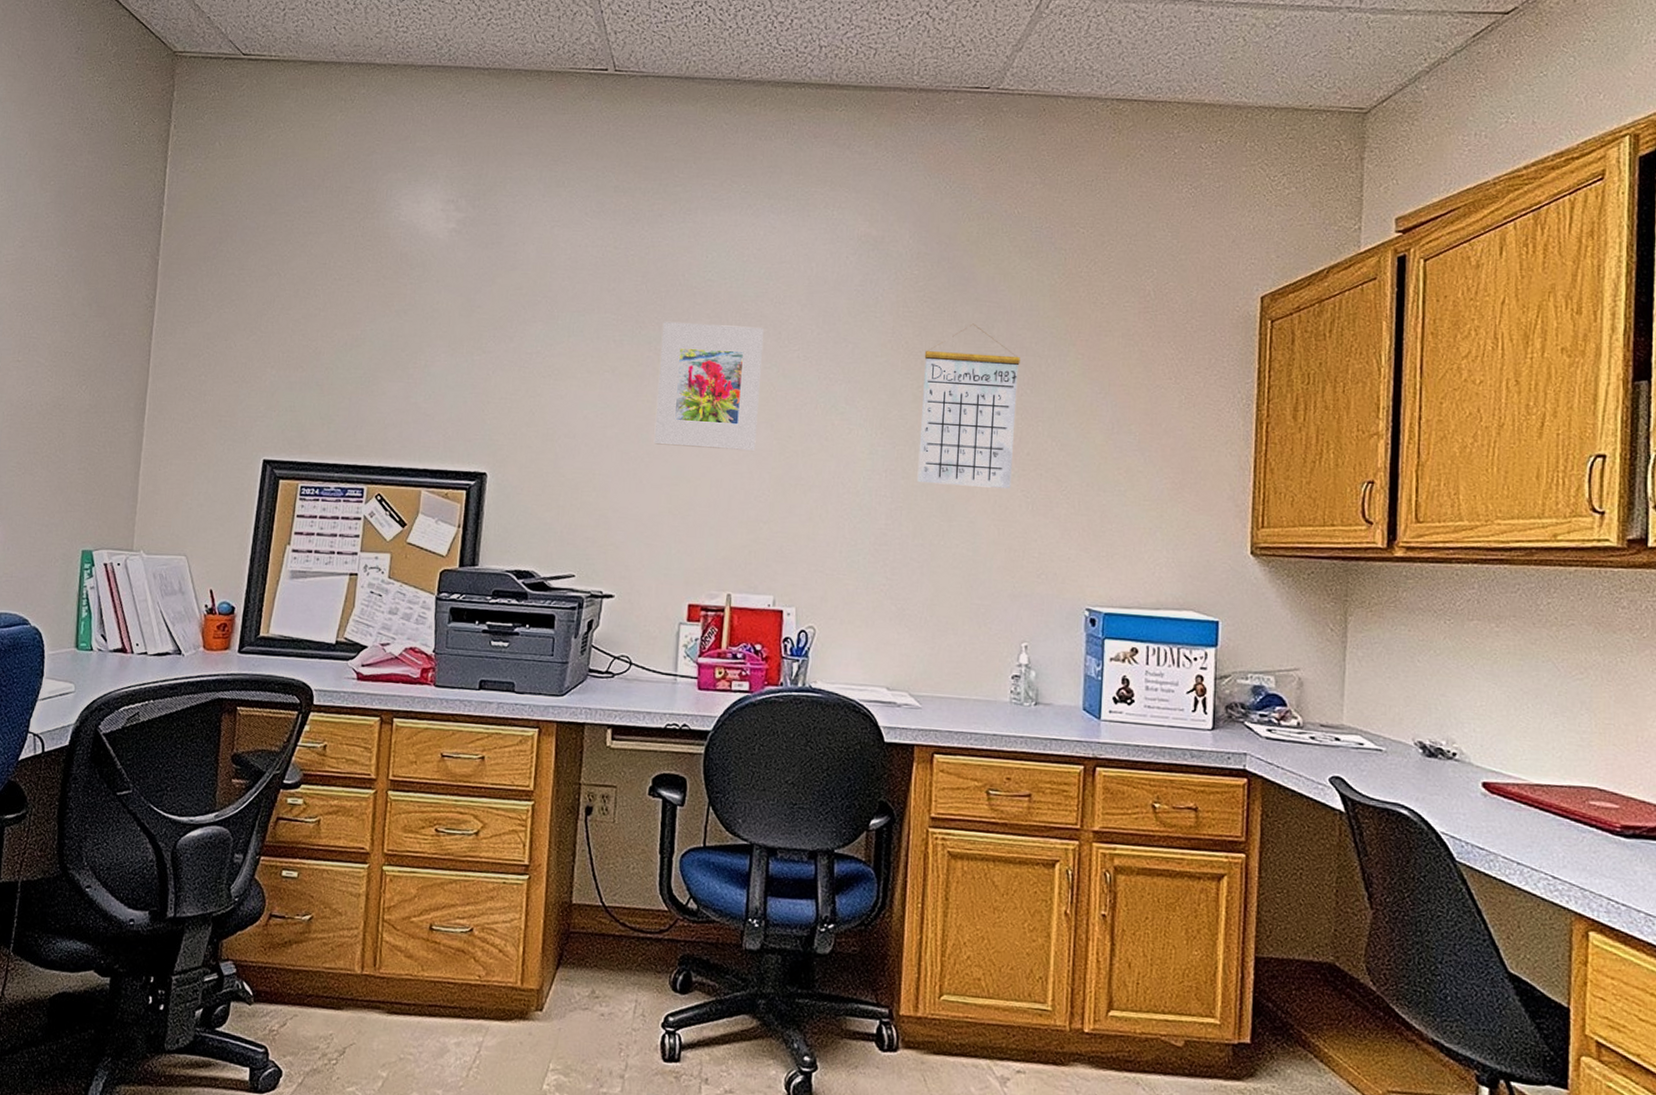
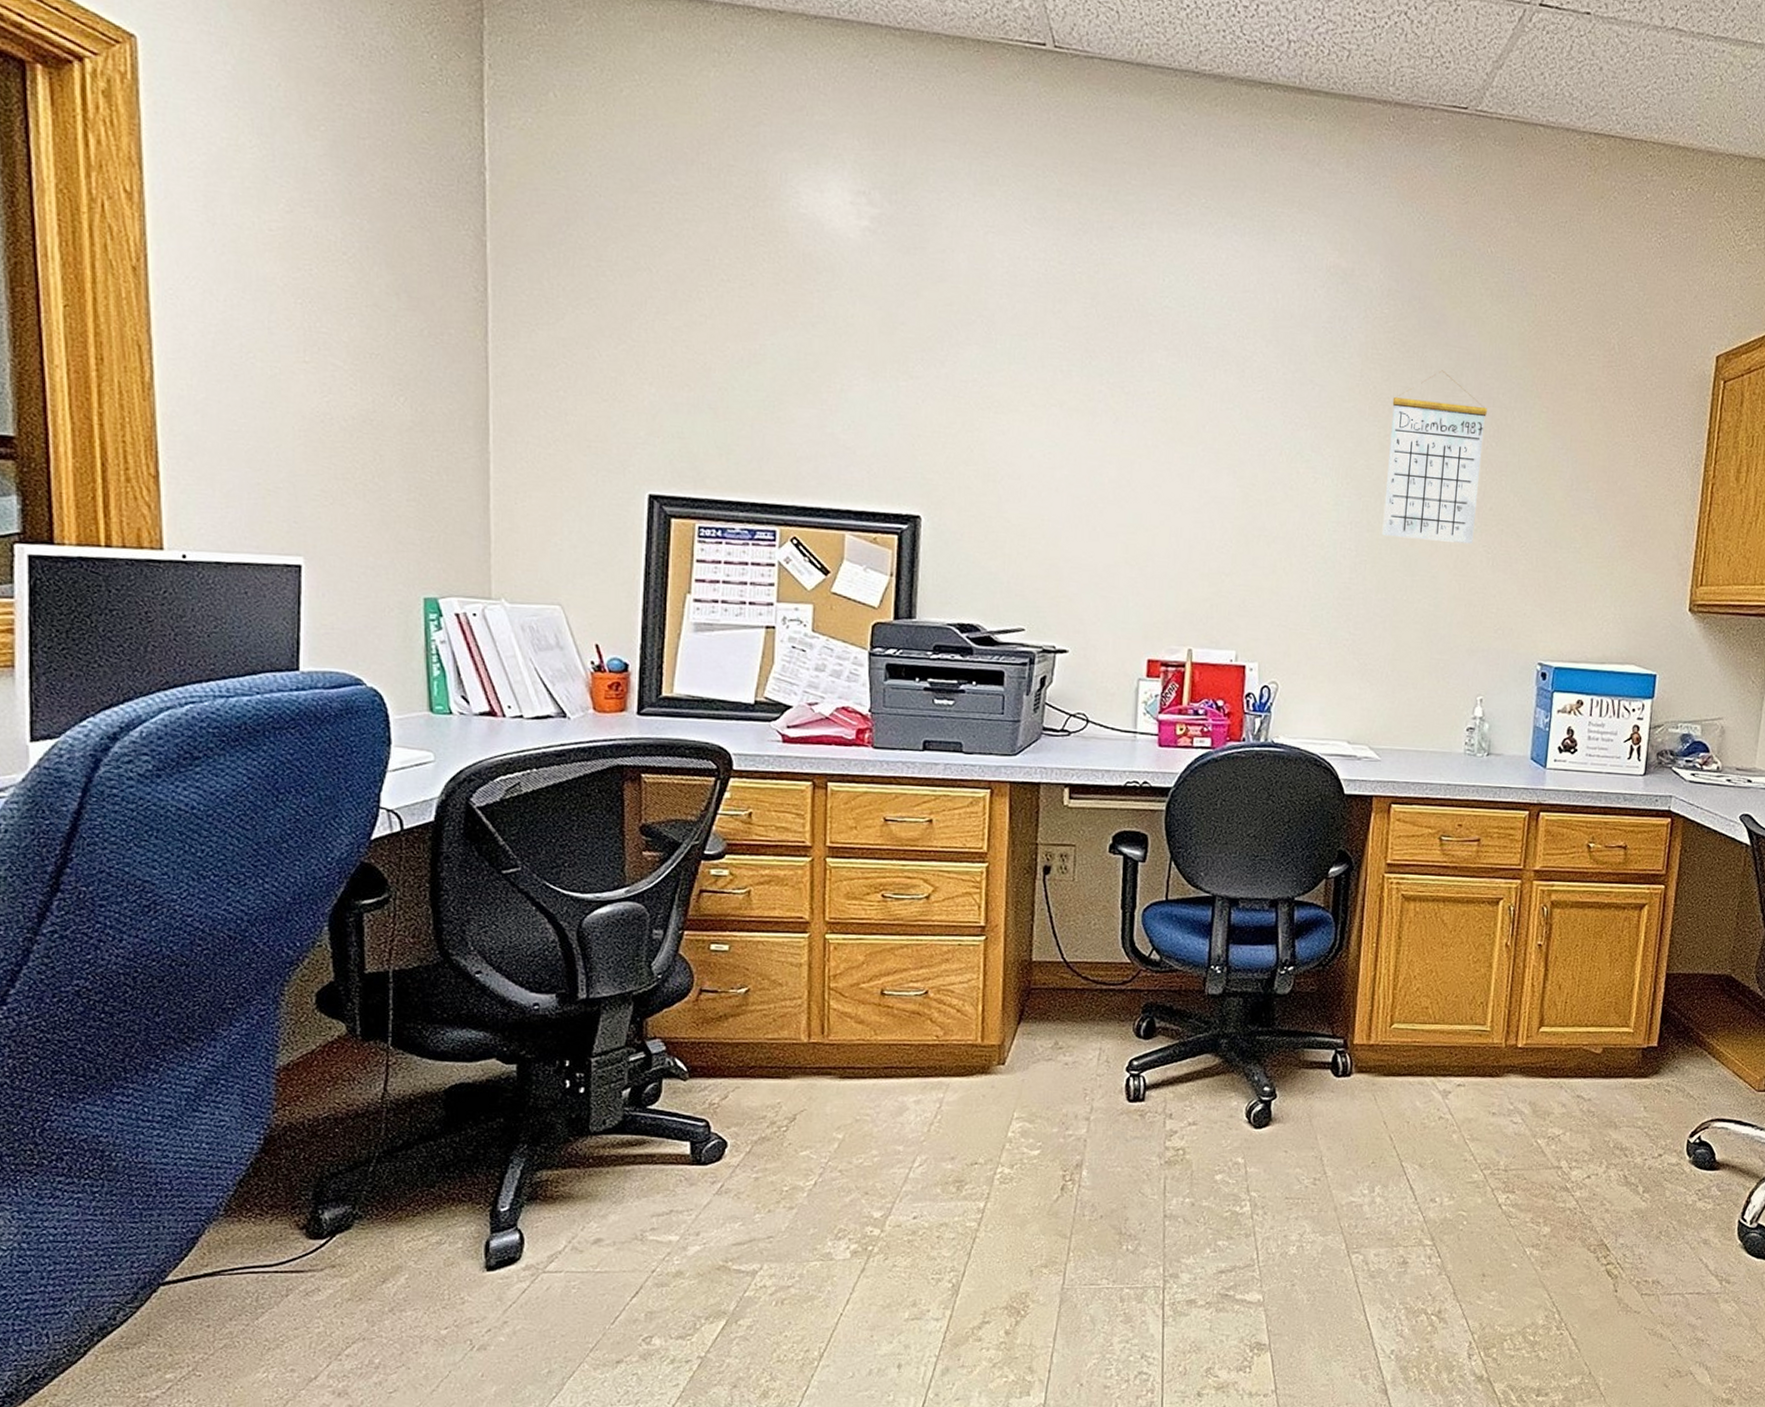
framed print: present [654,321,764,451] -> none [1108,351,1226,499]

